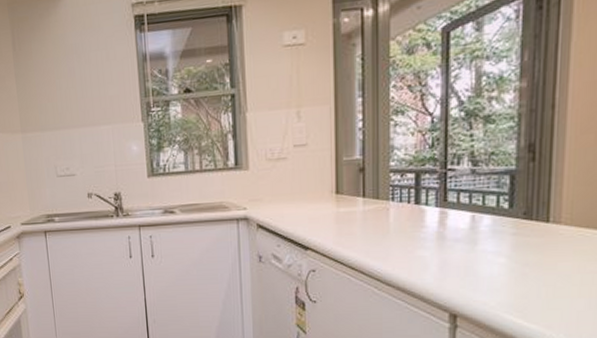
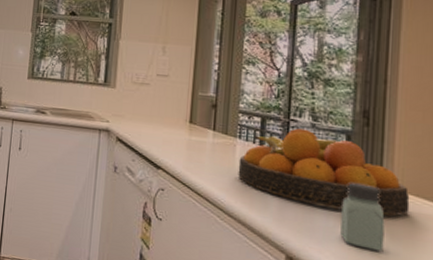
fruit bowl: none [393,177,580,258] -> present [238,128,410,216]
saltshaker: none [506,225,553,292] -> present [340,183,385,252]

